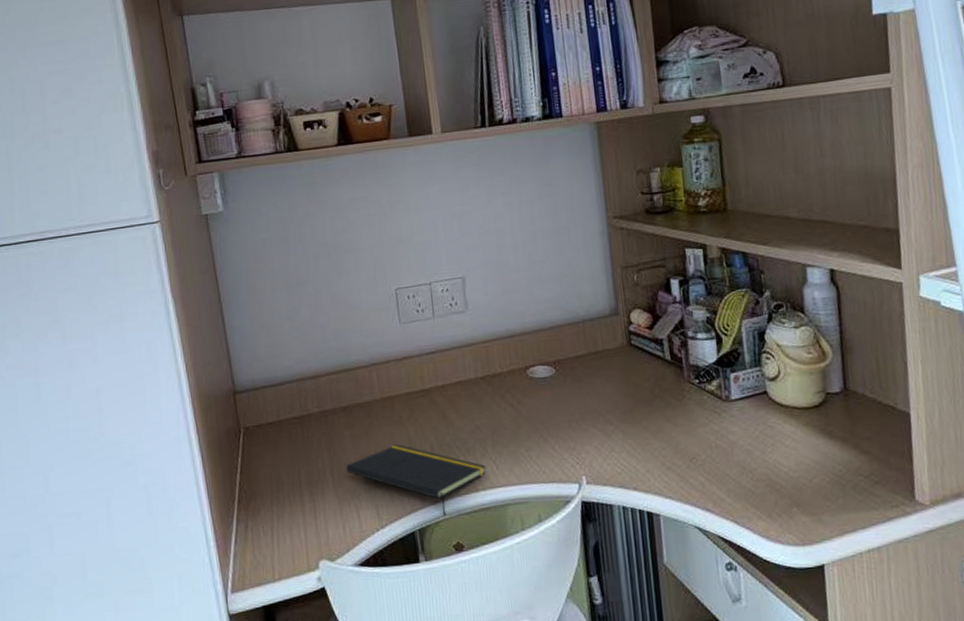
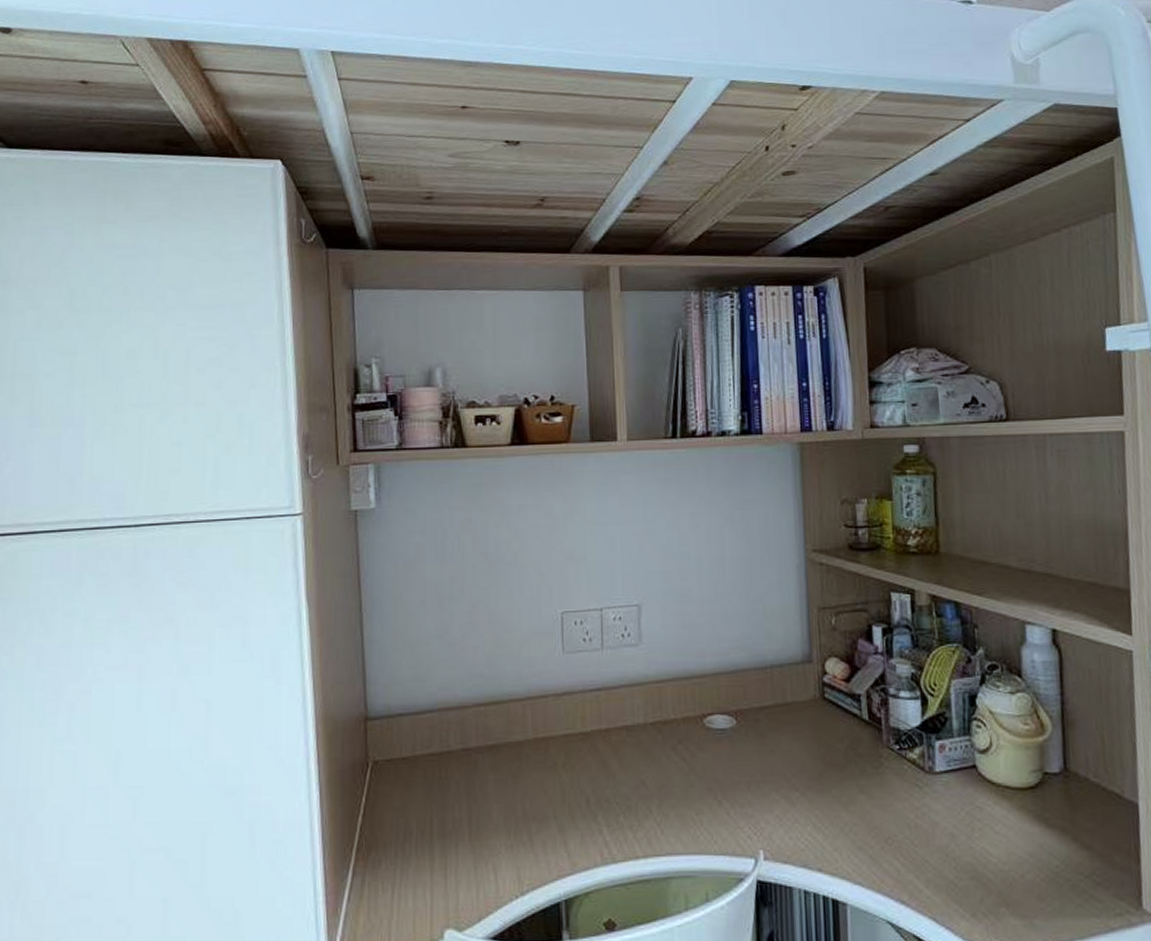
notepad: present [346,444,486,516] -> none [486,795,648,886]

